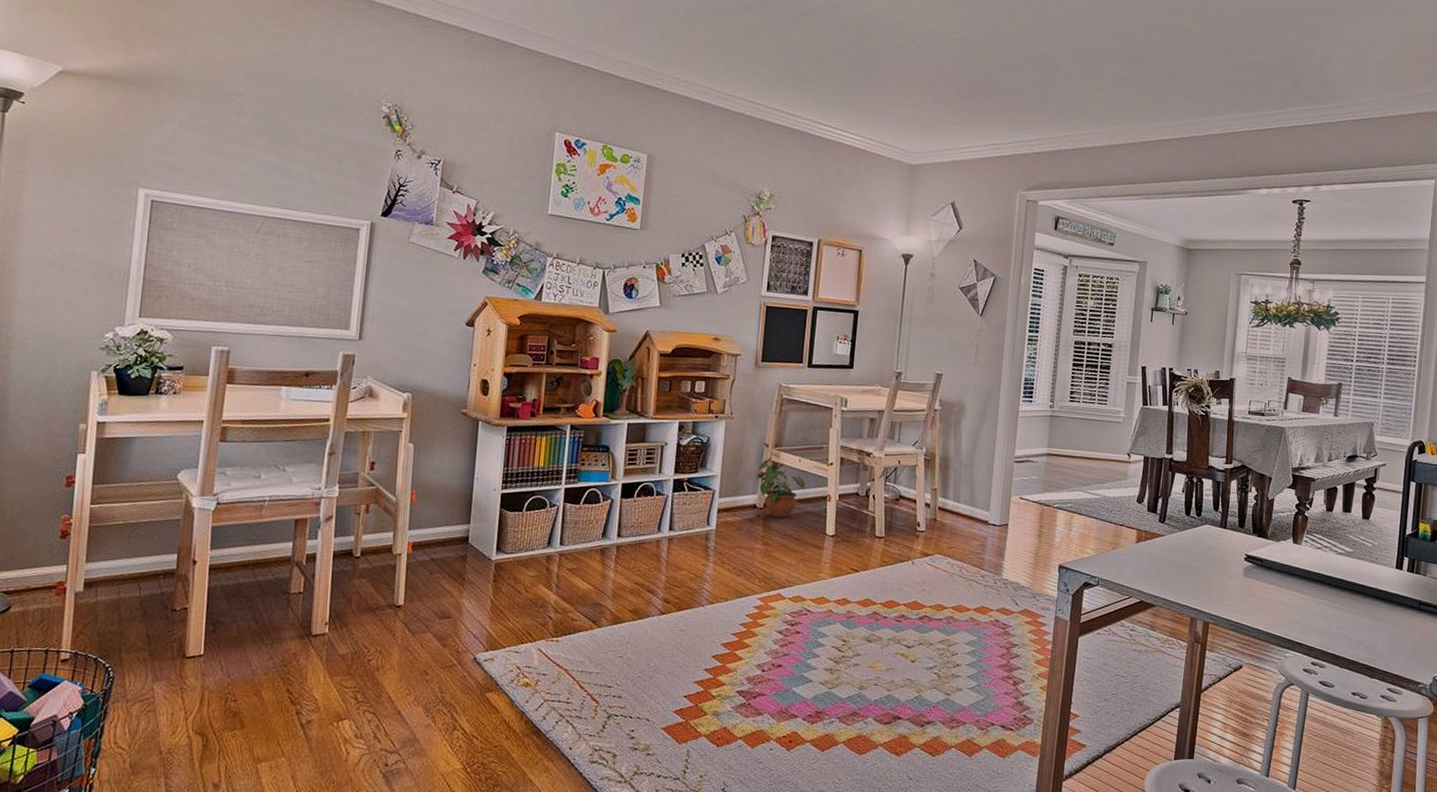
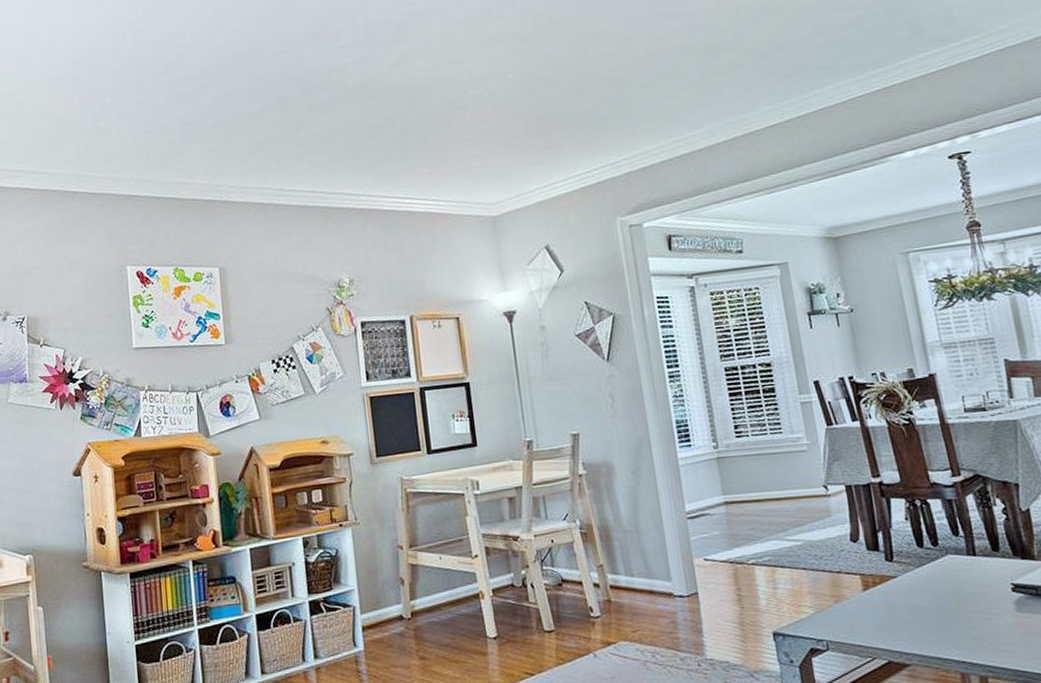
potted plant: present [756,457,806,518] -> none [396,559,453,626]

